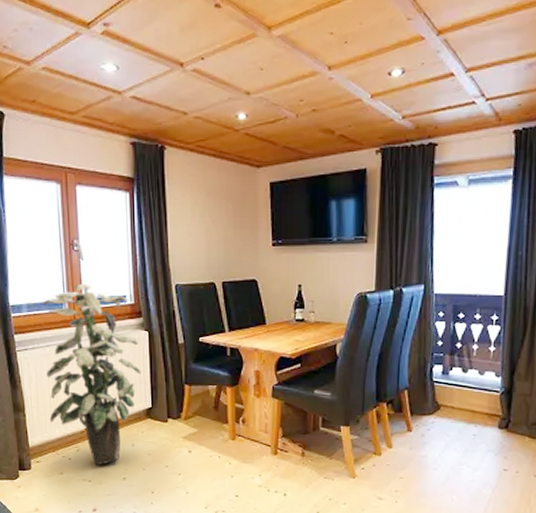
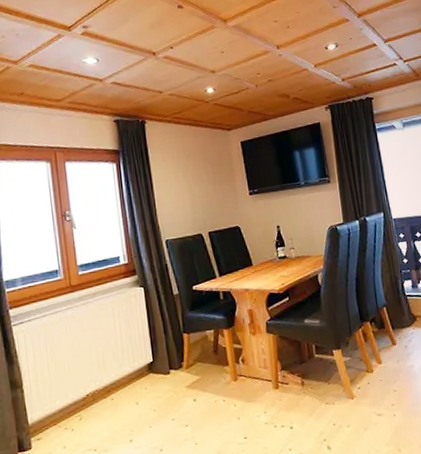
indoor plant: present [42,283,141,466] -> none [36,250,140,432]

